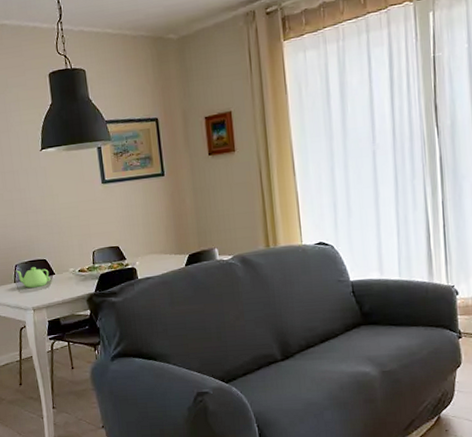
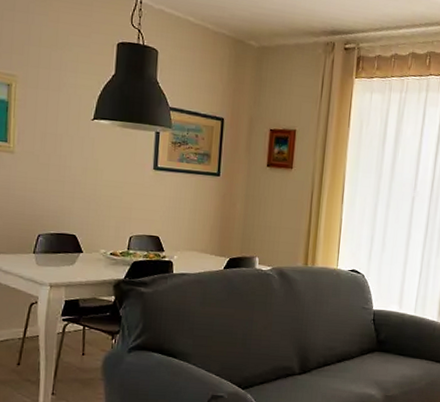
teapot: present [15,266,51,288] -> none [37,240,77,263]

